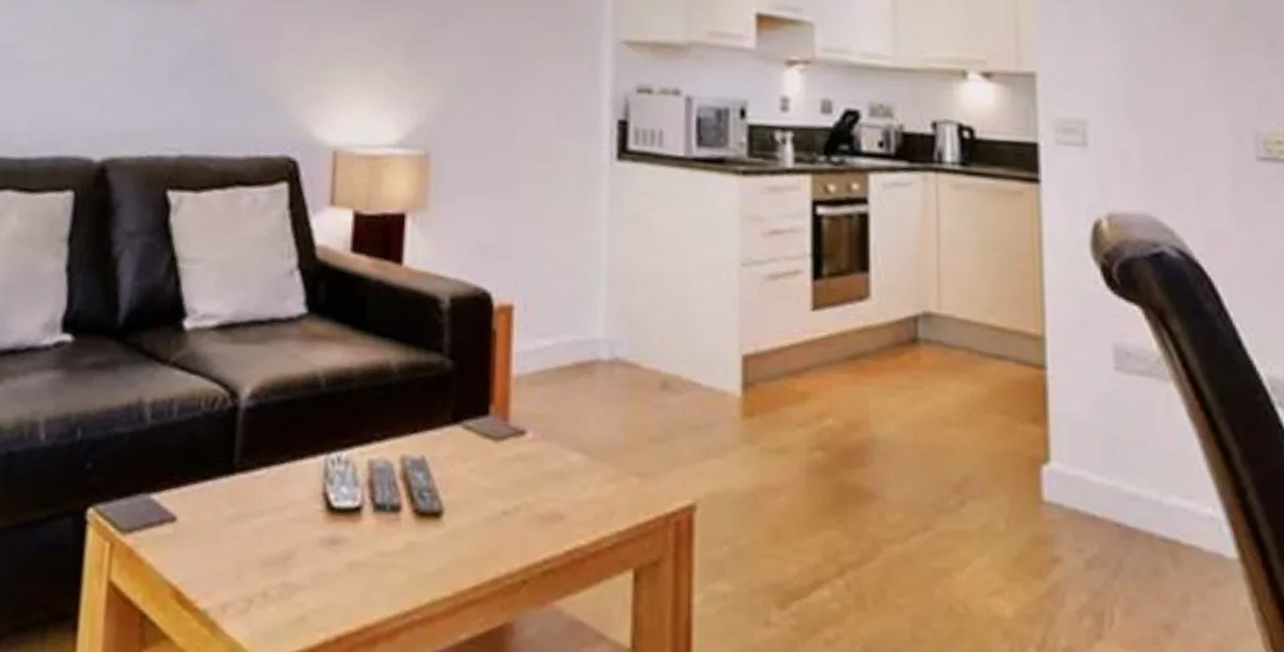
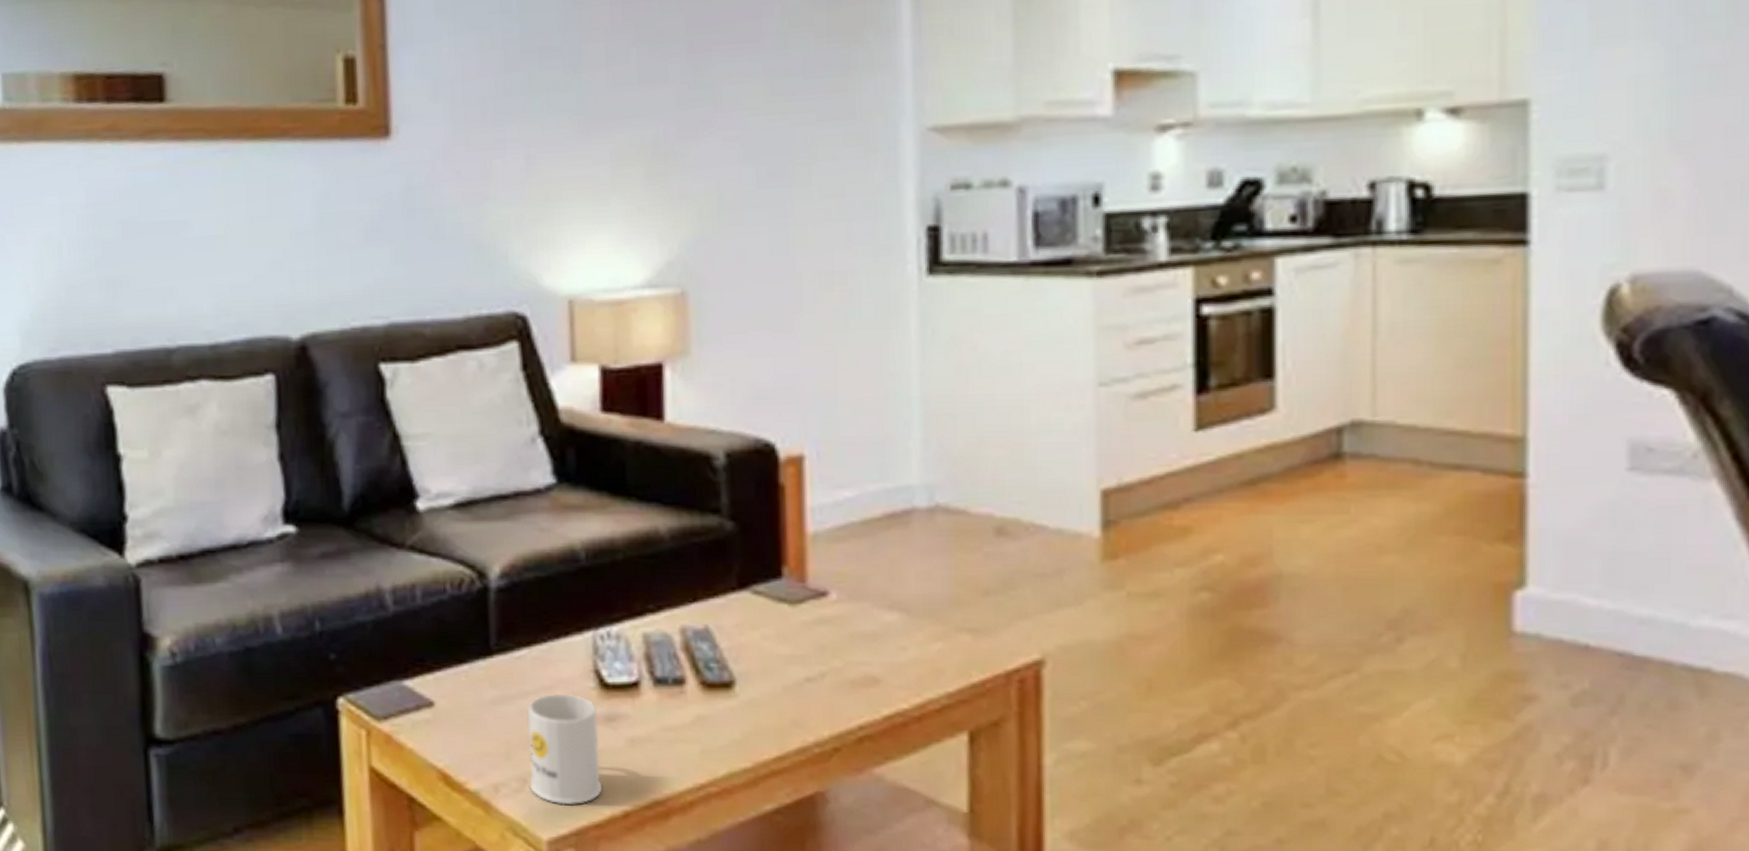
mug: none [254,515,322,628] -> present [527,694,602,805]

